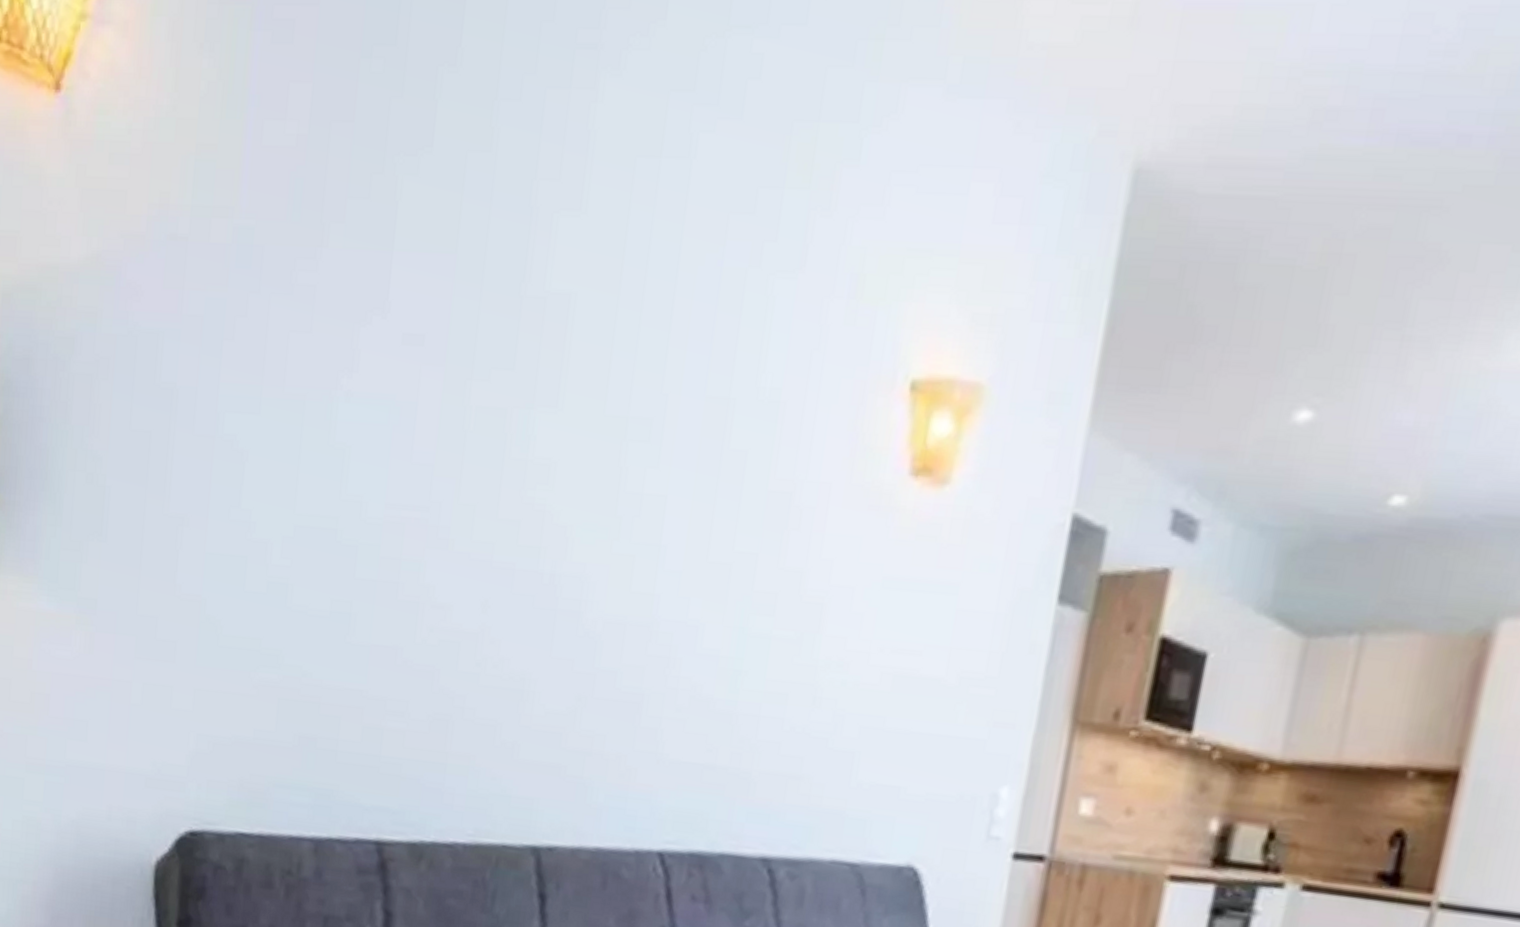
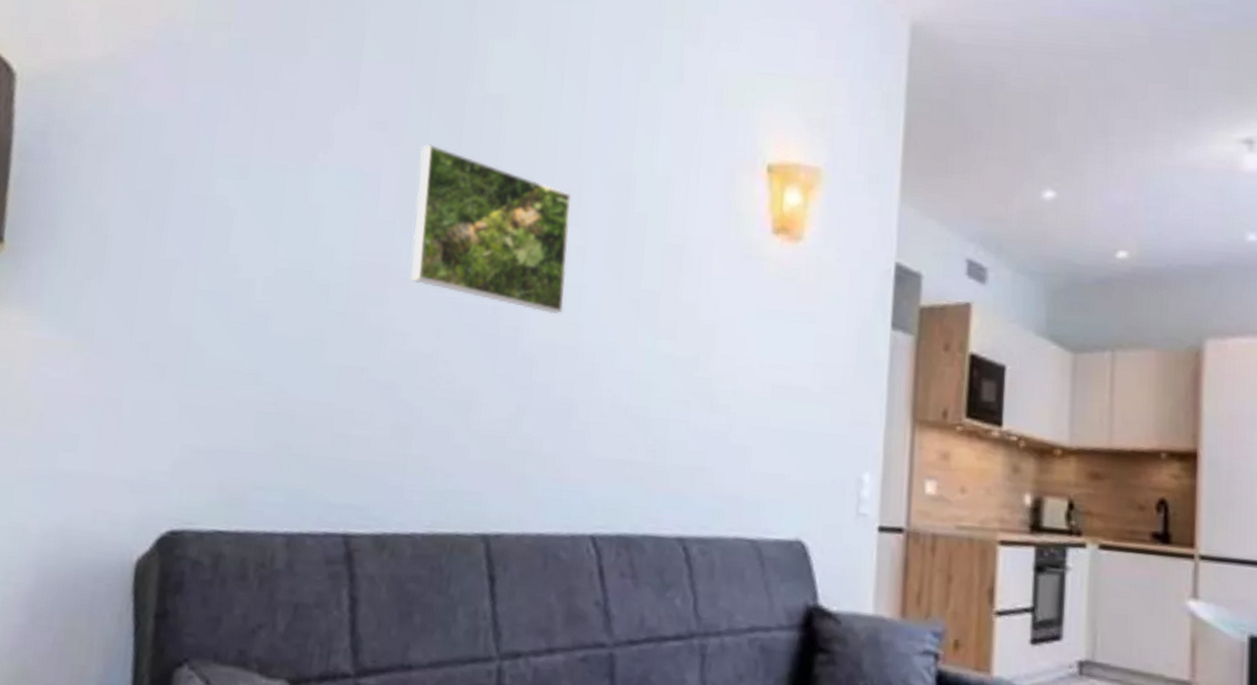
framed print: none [452,362,652,583] -> present [410,144,571,315]

